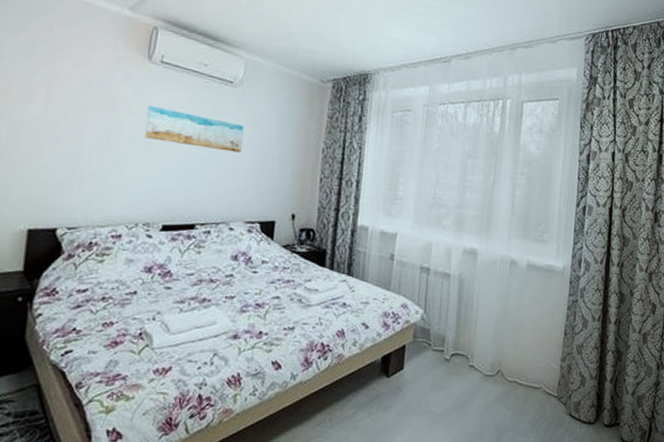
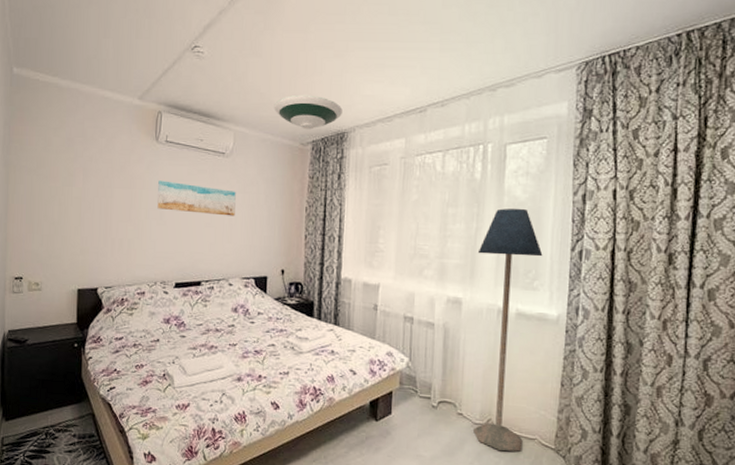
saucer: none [292,29,367,67] -> present [274,94,343,130]
floor lamp: none [484,163,552,402] -> present [473,208,543,452]

